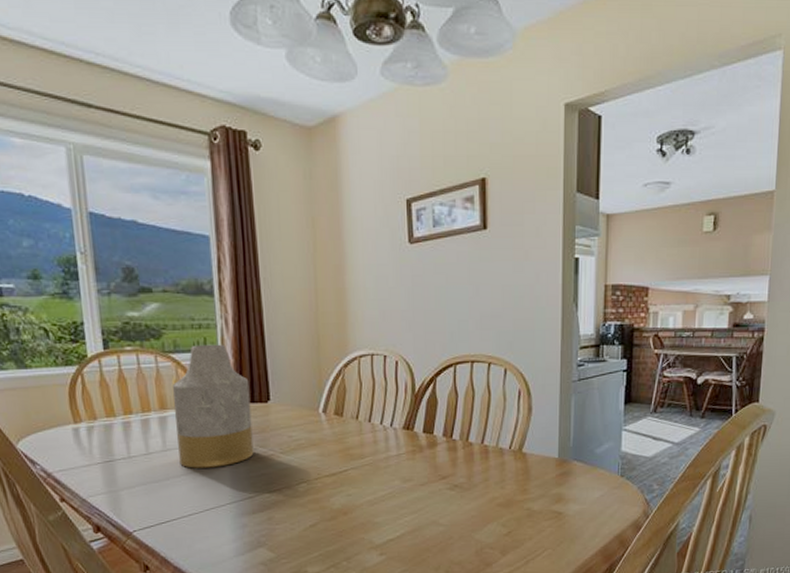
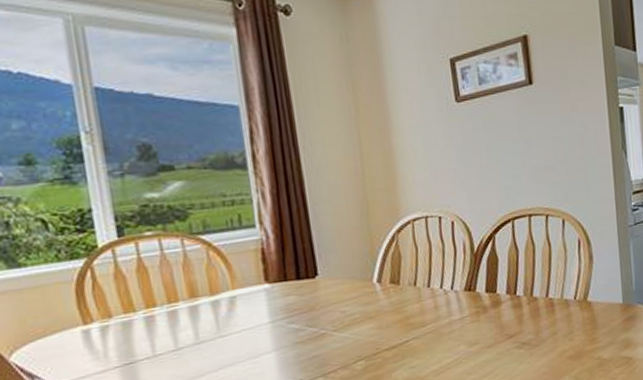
vase: present [172,344,254,469] -> none [203,219,303,360]

